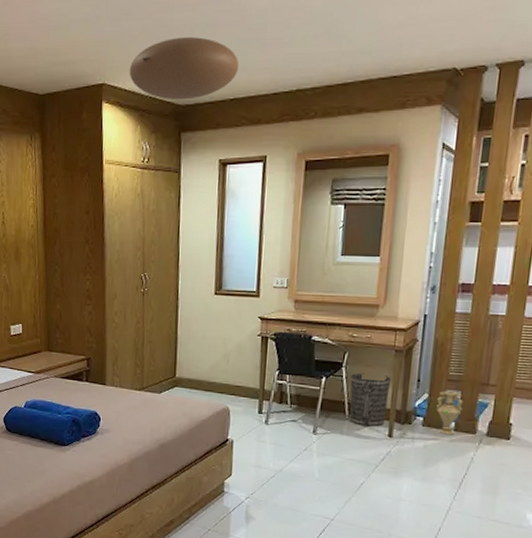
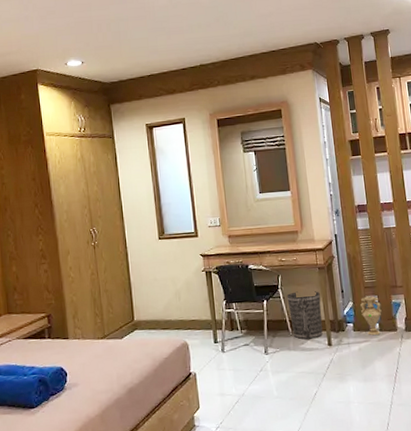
ceiling light: present [129,36,239,100] -> none [58,29,152,79]

